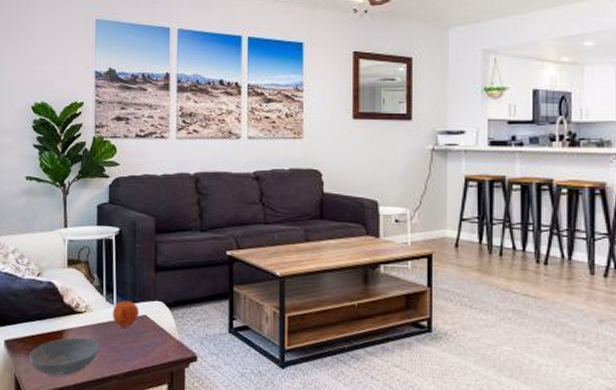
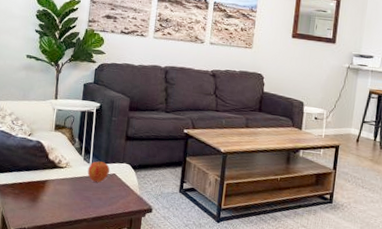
bowl: present [28,337,100,376] -> none [15,186,75,217]

